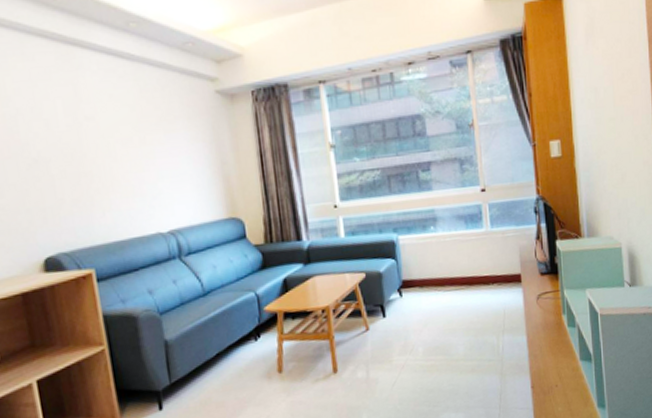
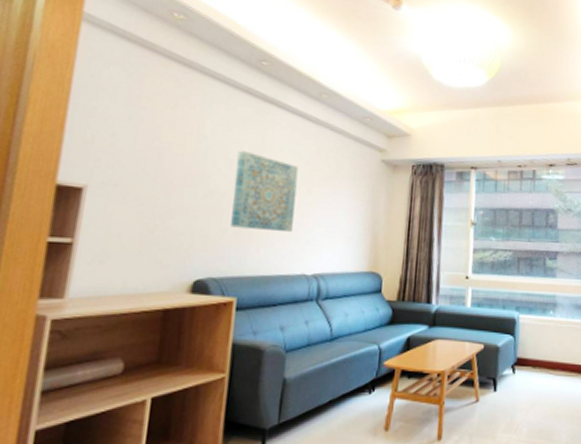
wall art: none [51,106,135,196] -> present [230,150,299,232]

